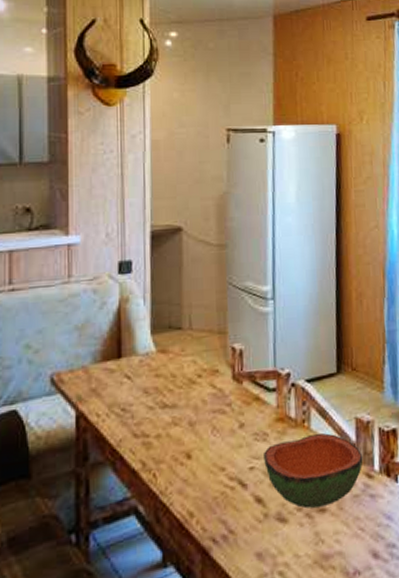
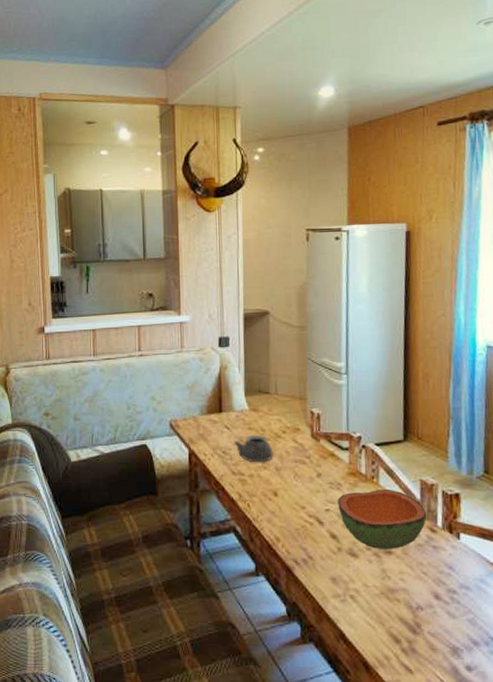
teapot: none [136,381,187,420] -> present [234,434,274,463]

